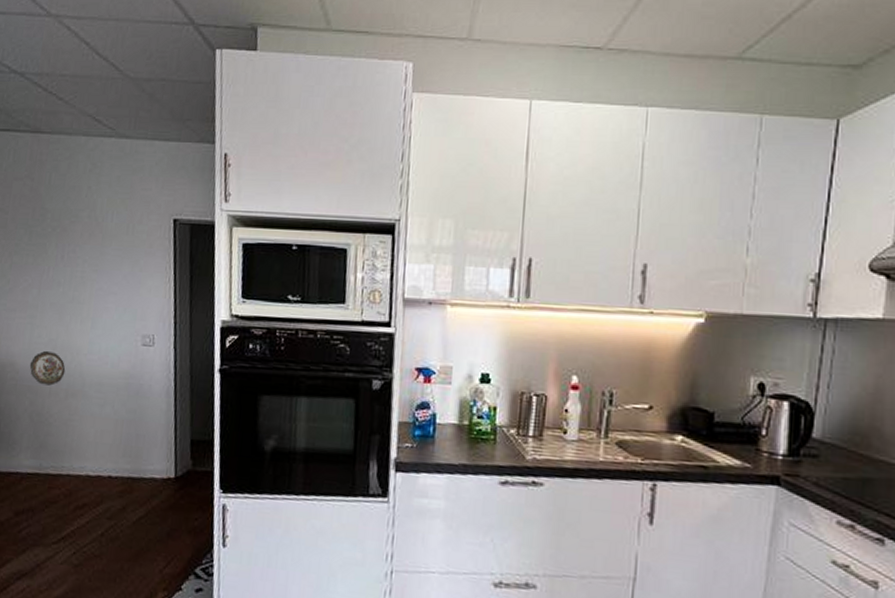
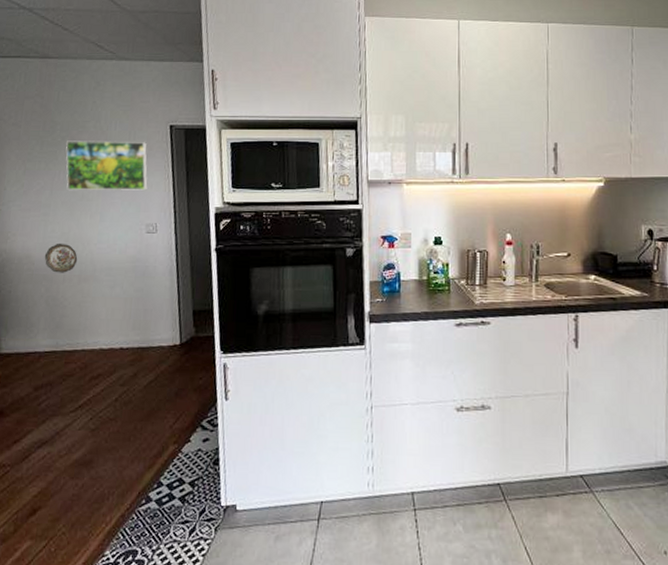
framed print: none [56,232,147,295] -> present [65,140,148,191]

